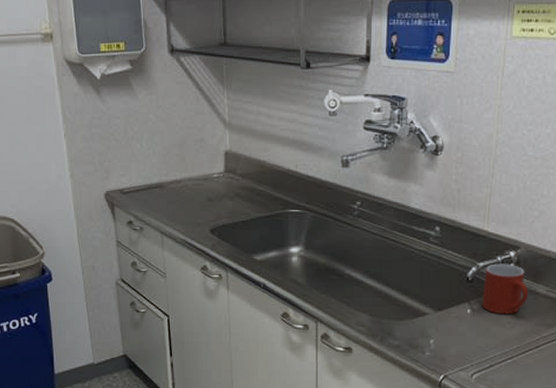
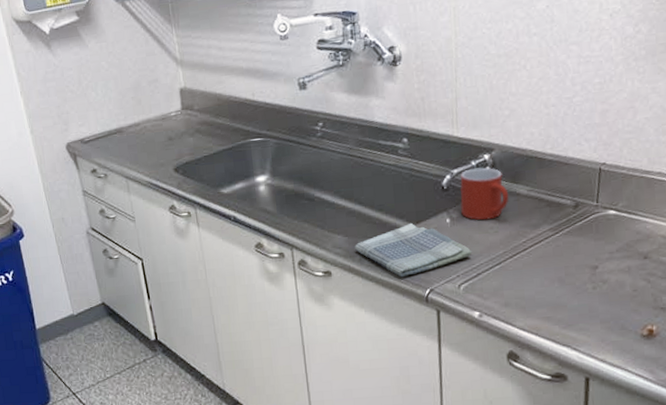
dish towel: none [377,310,488,360] -> present [355,223,472,277]

